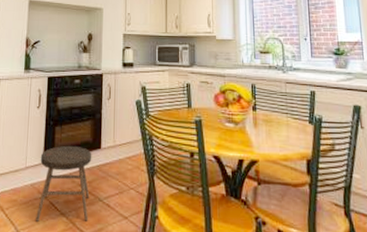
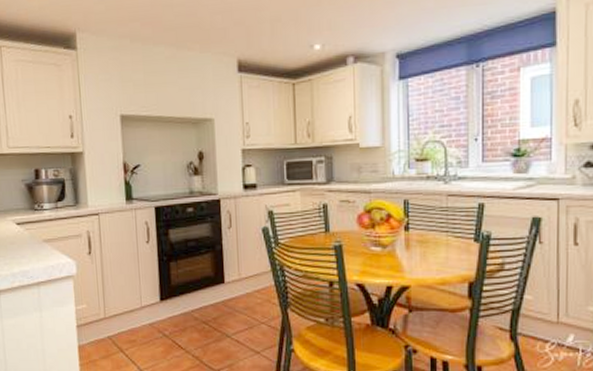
stool: present [36,145,92,222] -> none [156,281,216,360]

